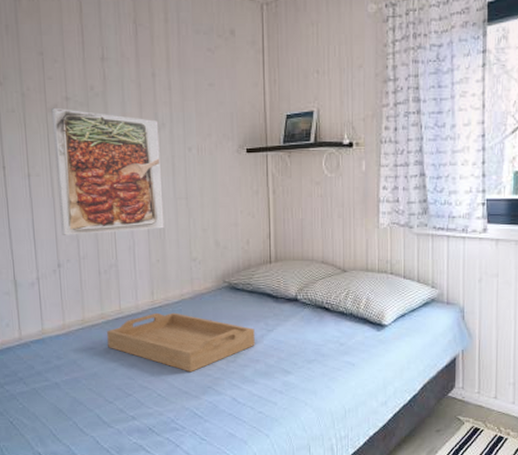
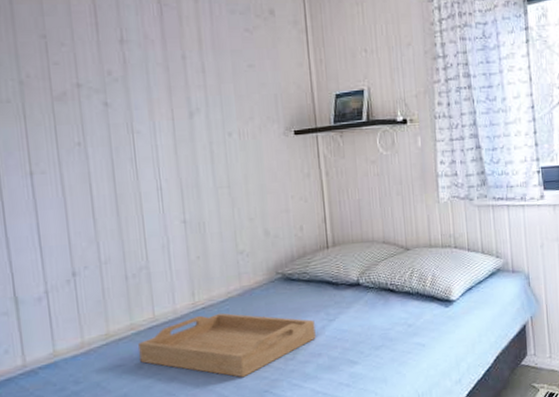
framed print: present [51,107,164,235] -> none [58,95,204,239]

